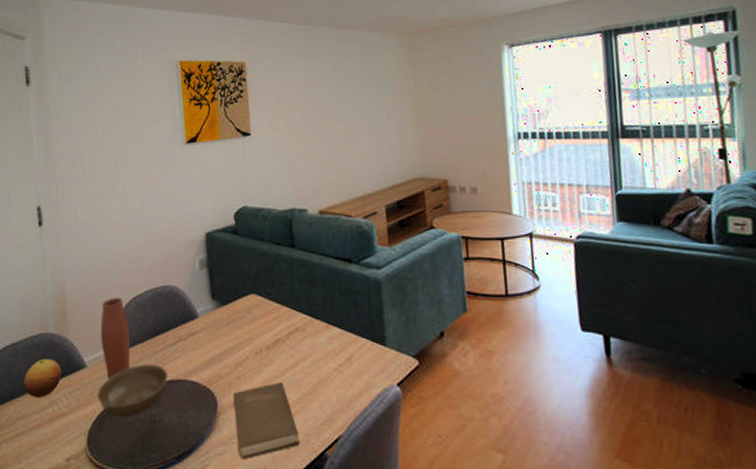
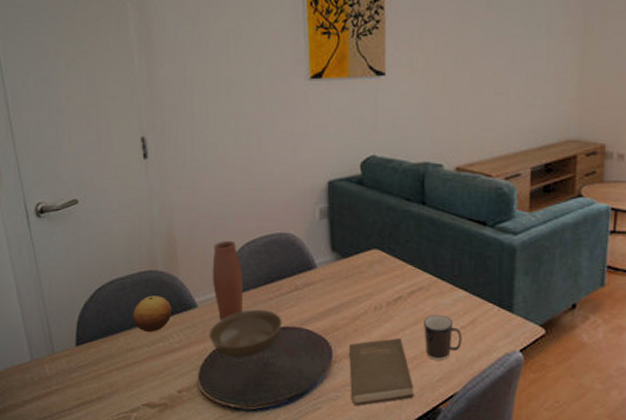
mug: none [302,354,341,402] -> present [423,314,462,361]

